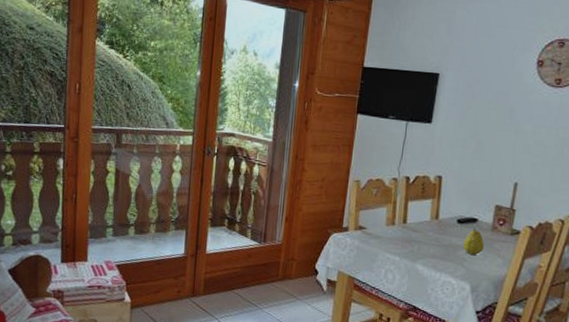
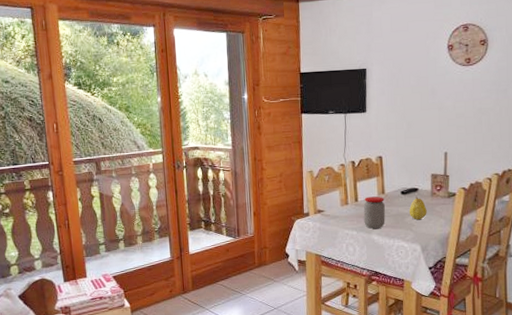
jar: none [409,219,437,258] -> present [363,196,385,229]

